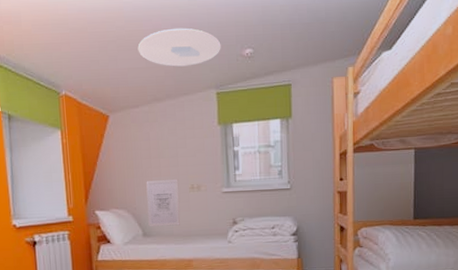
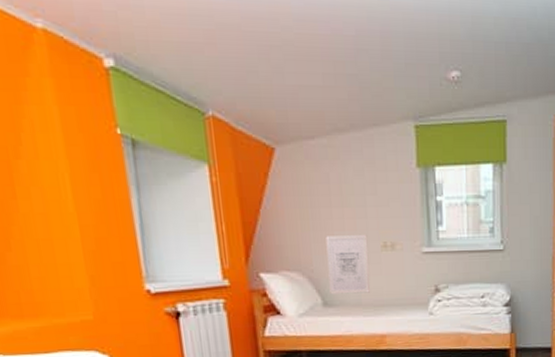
ceiling light: present [137,28,221,67] -> none [311,35,421,88]

